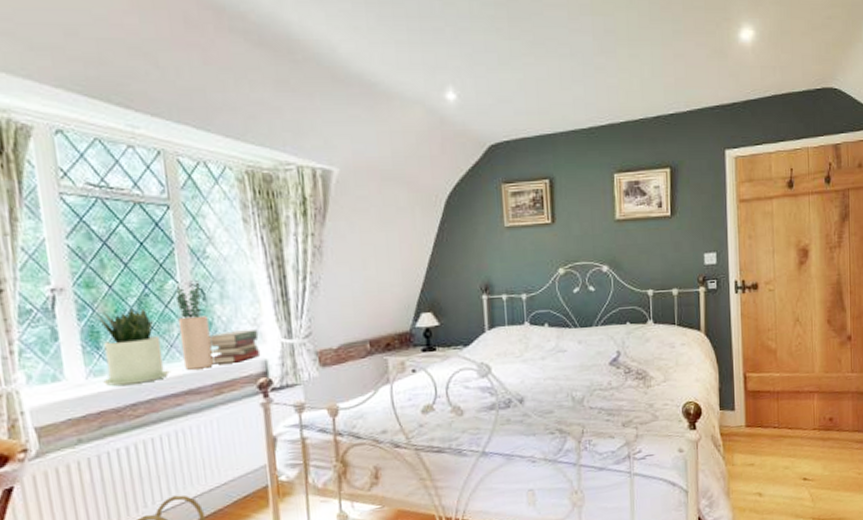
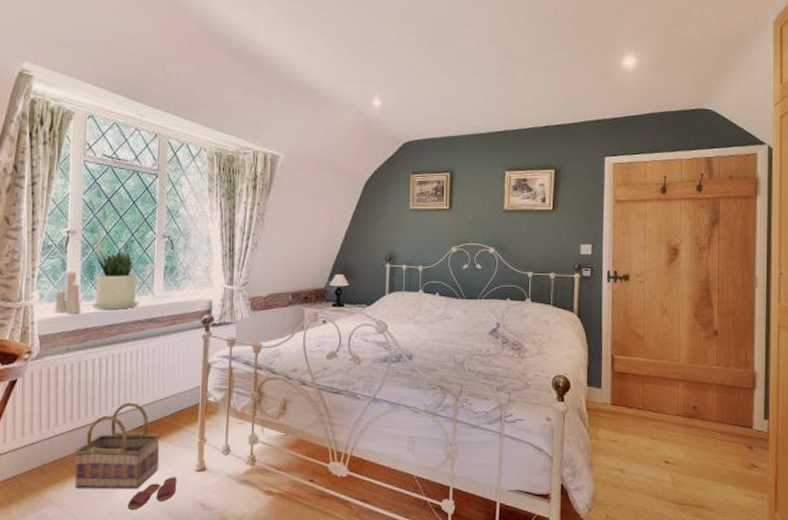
candle: none [49,336,90,397] -> present [54,268,81,315]
vase: present [176,280,214,370] -> none [150,233,173,303]
books: present [208,329,261,365] -> none [171,275,208,301]

